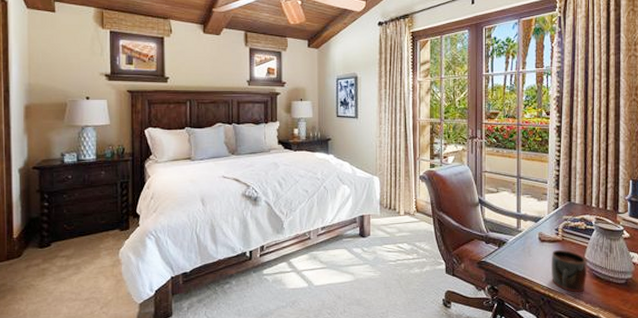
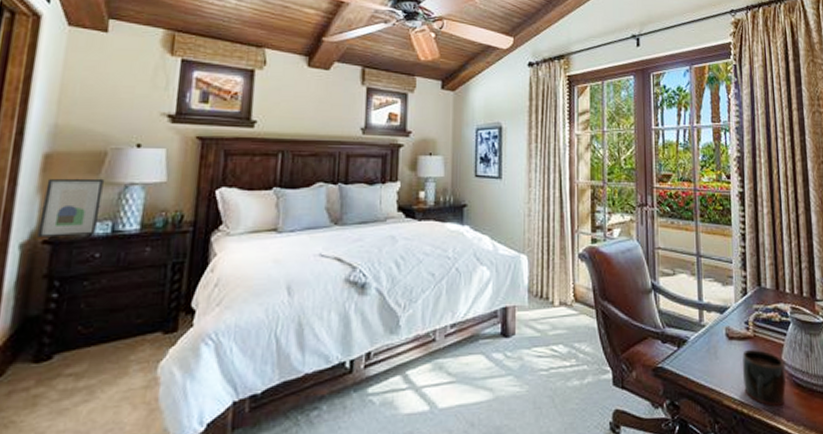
picture frame: none [29,122,68,165] -> present [37,178,105,238]

